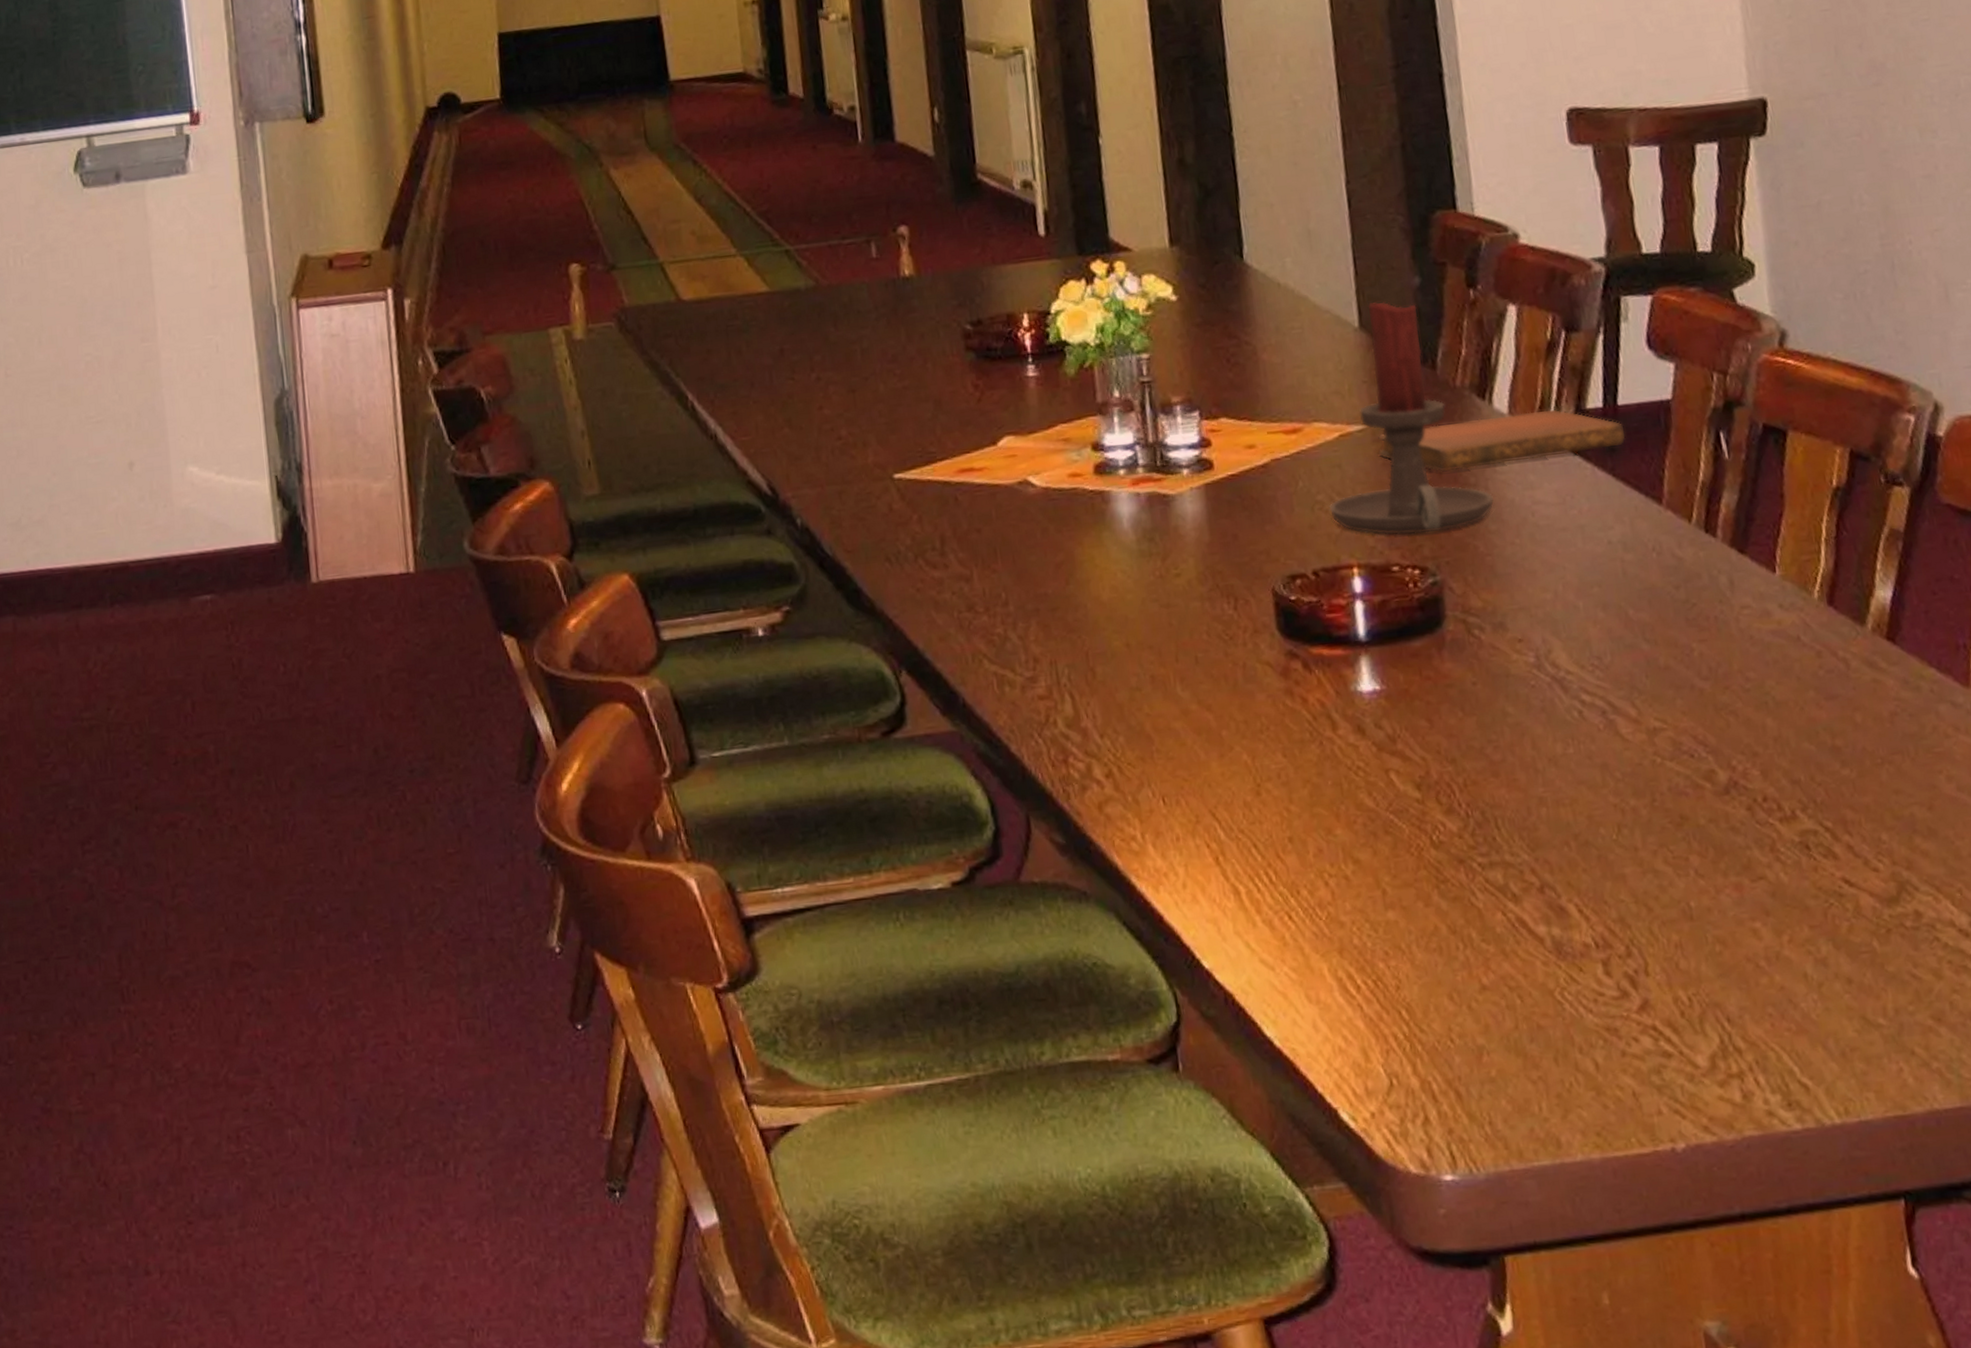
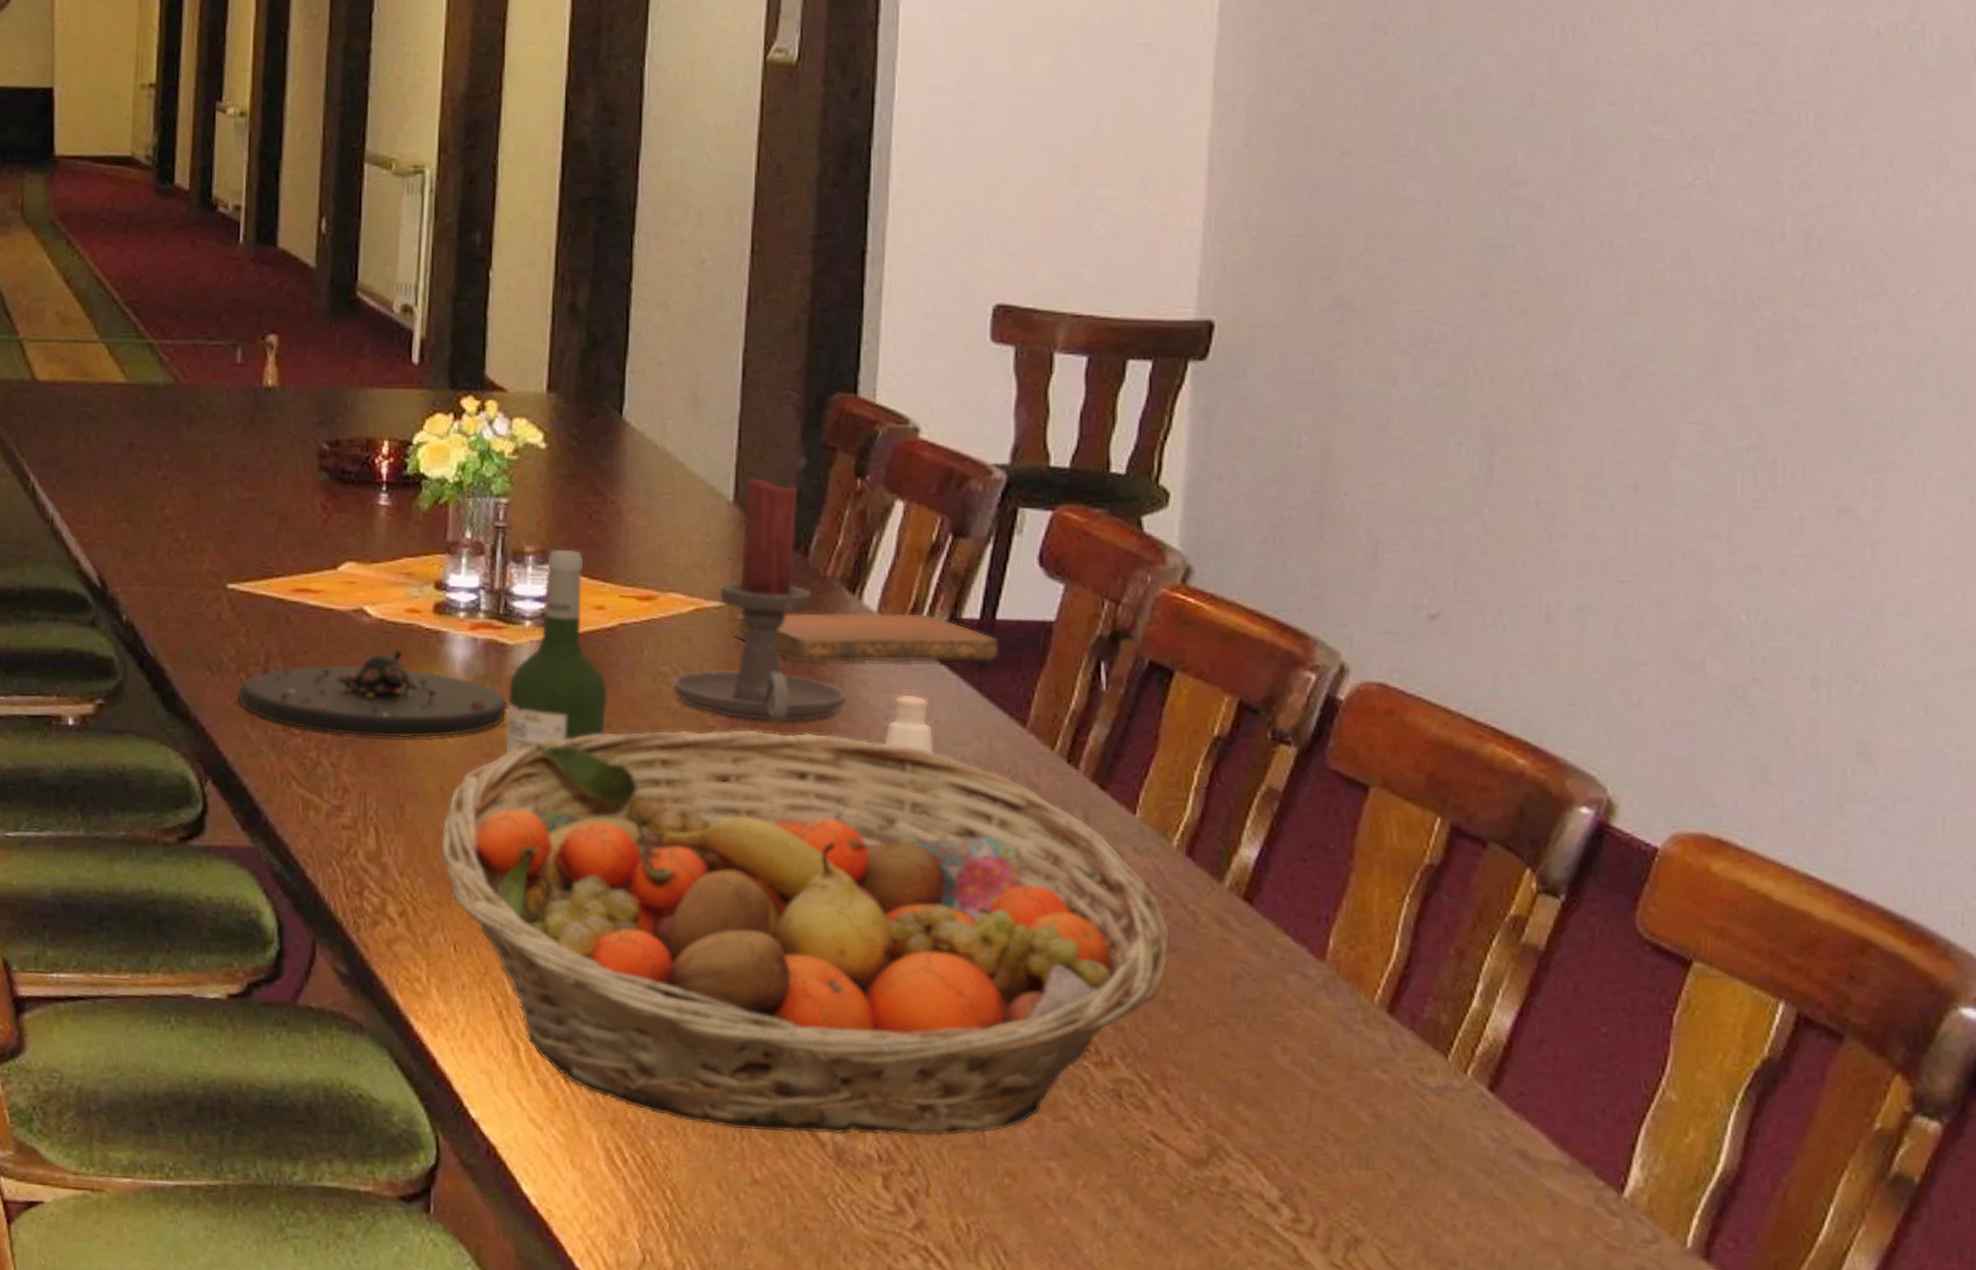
plate: none [918,515,1179,607] -> present [238,650,507,738]
fruit basket: none [1134,537,1829,939] -> present [440,729,1172,1136]
wine bottle: none [1176,394,1274,601] -> present [505,549,608,753]
pepper shaker: none [1534,488,1587,604] -> present [883,694,934,817]

